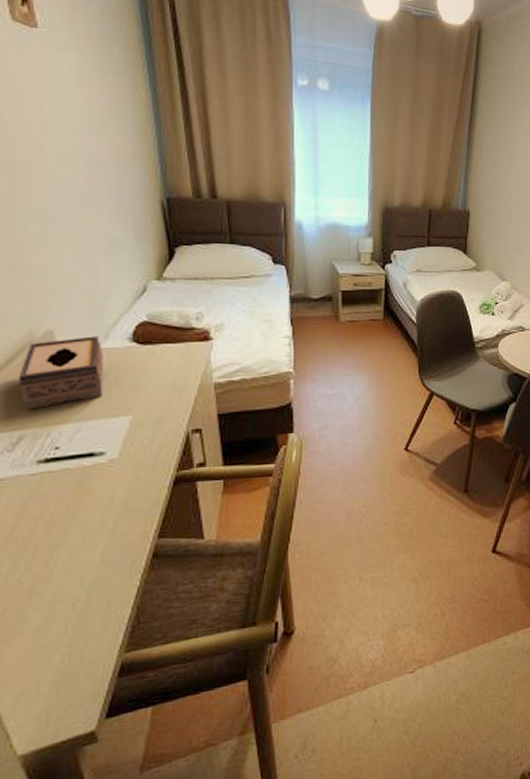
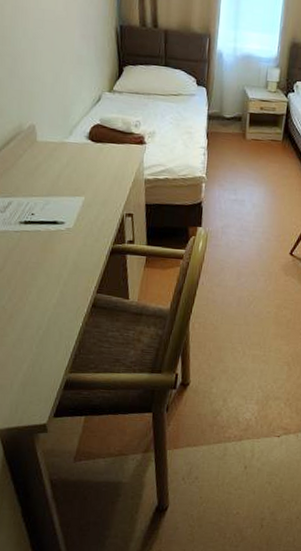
tissue box: present [18,336,103,410] -> none [10,132,68,184]

